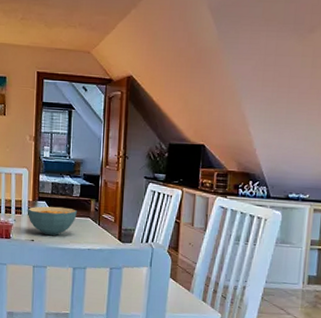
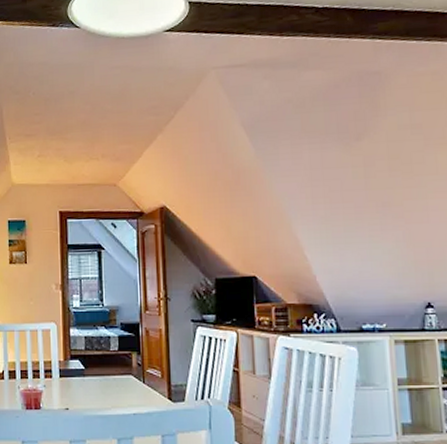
cereal bowl: present [27,206,77,236] -> none [58,365,117,401]

